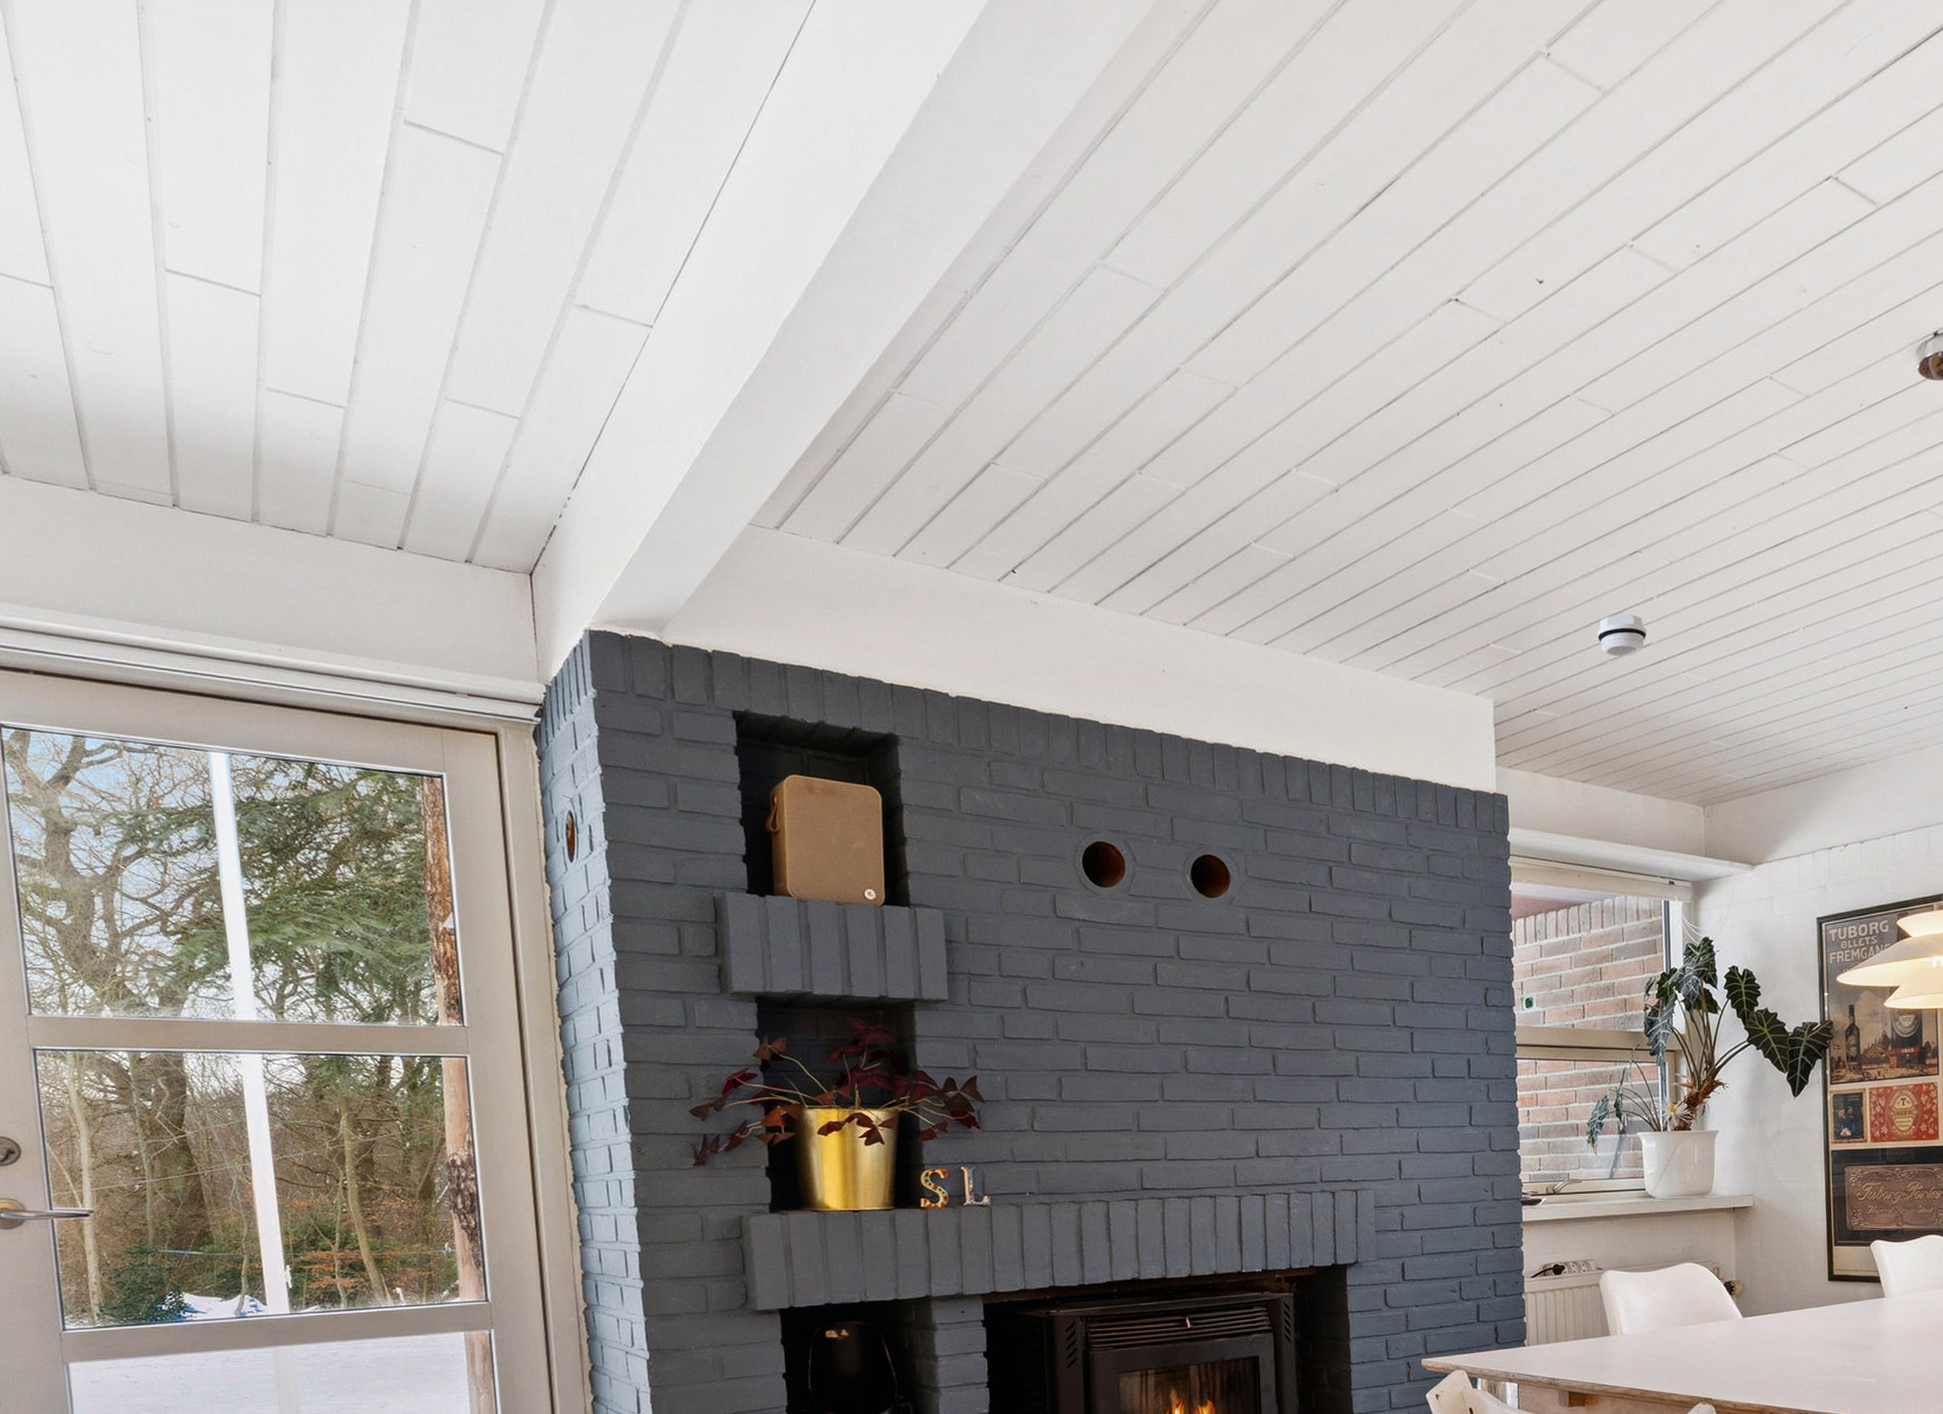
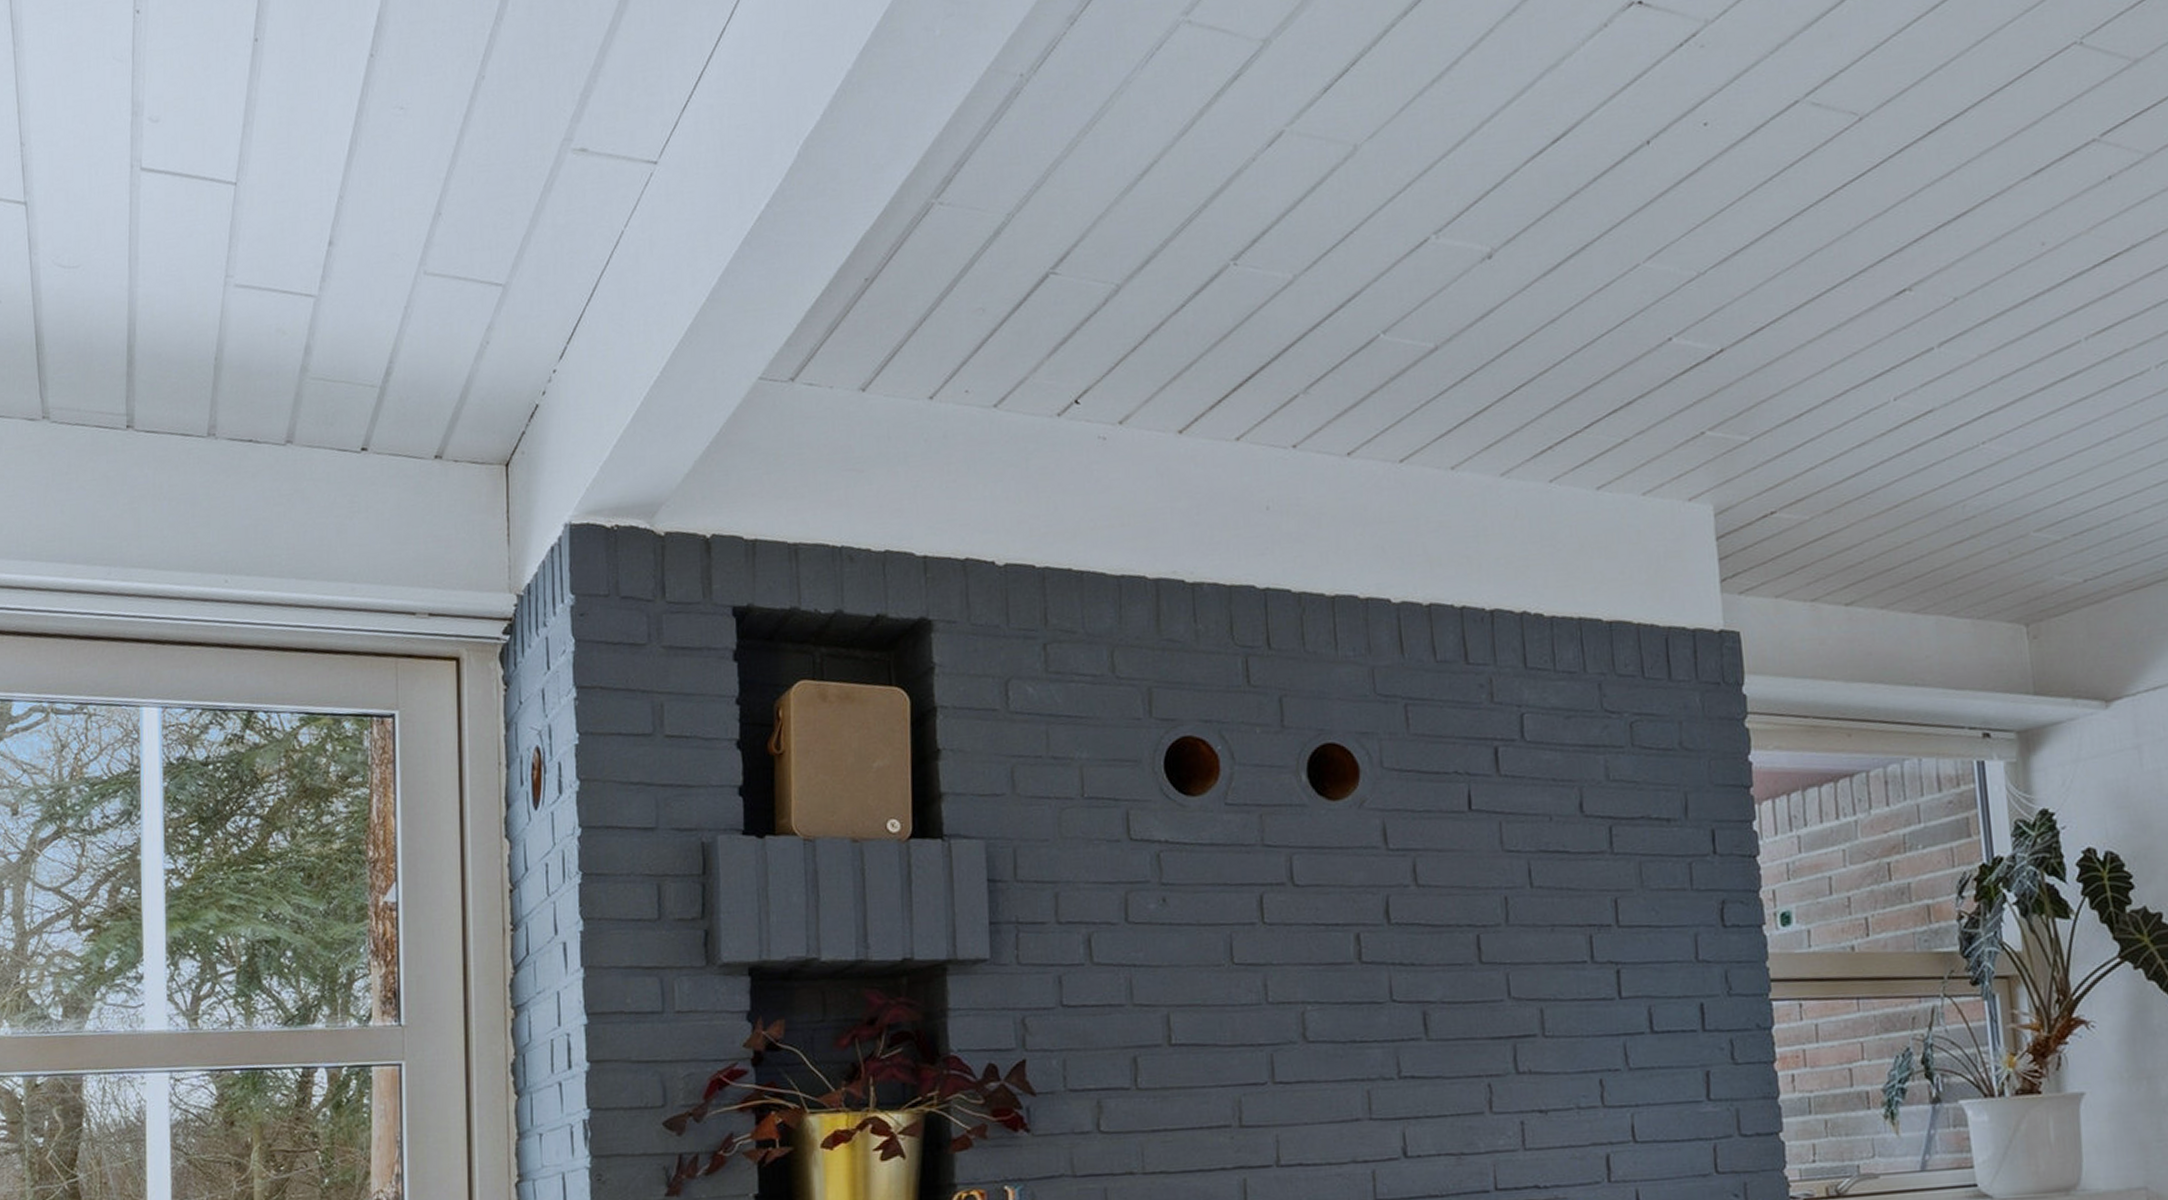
smoke detector: present [1597,615,1647,657] -> none [1856,373,1928,432]

